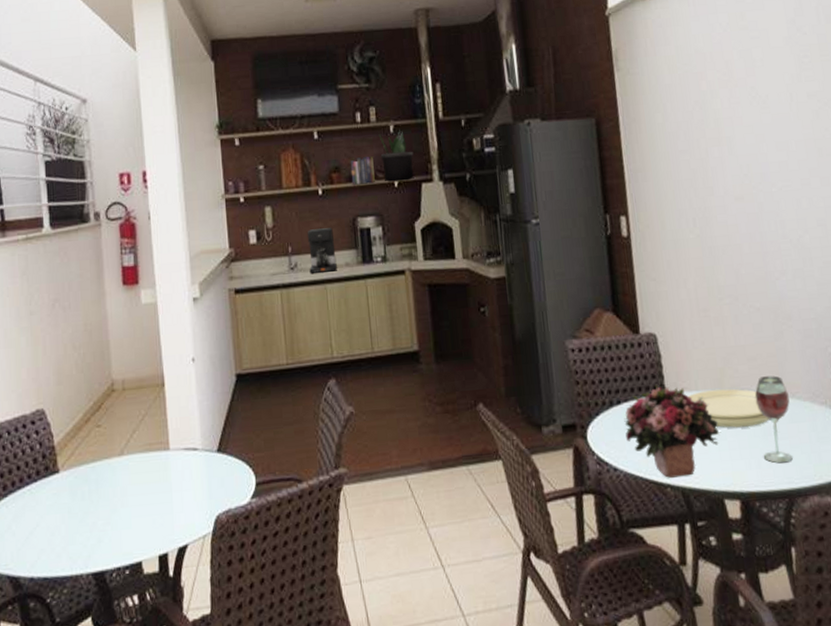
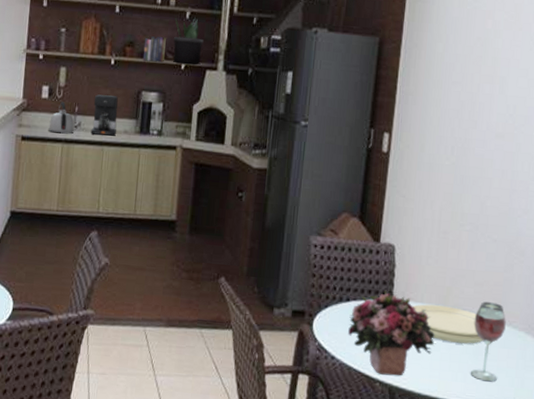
kettle: none [262,244,292,279] -> present [48,101,75,134]

